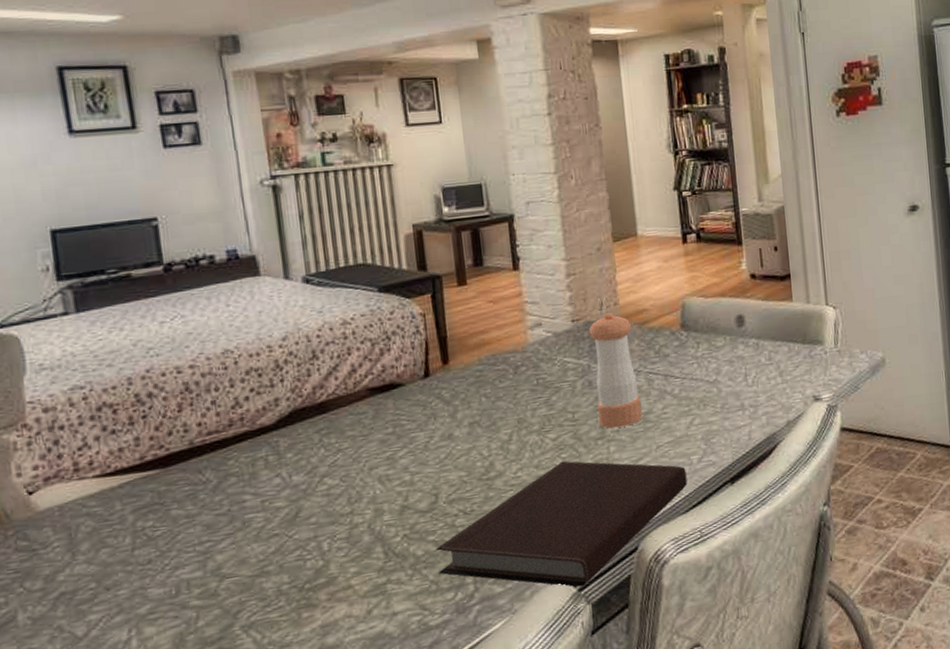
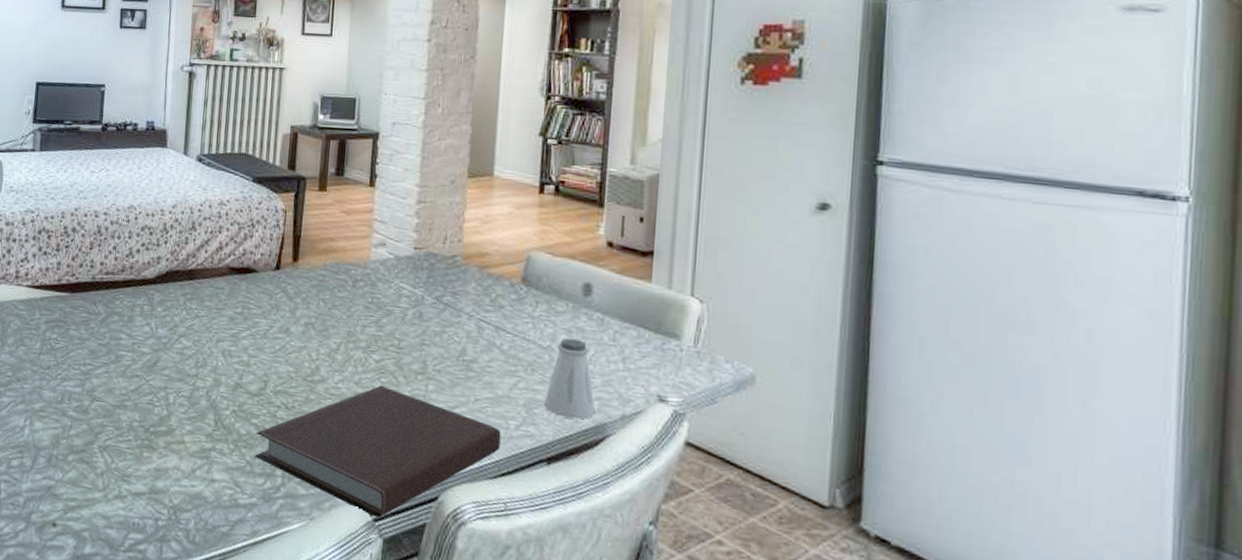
pepper shaker: present [589,313,642,429] -> none [423,249,472,369]
saltshaker: none [719,367,765,439] -> present [543,338,596,420]

